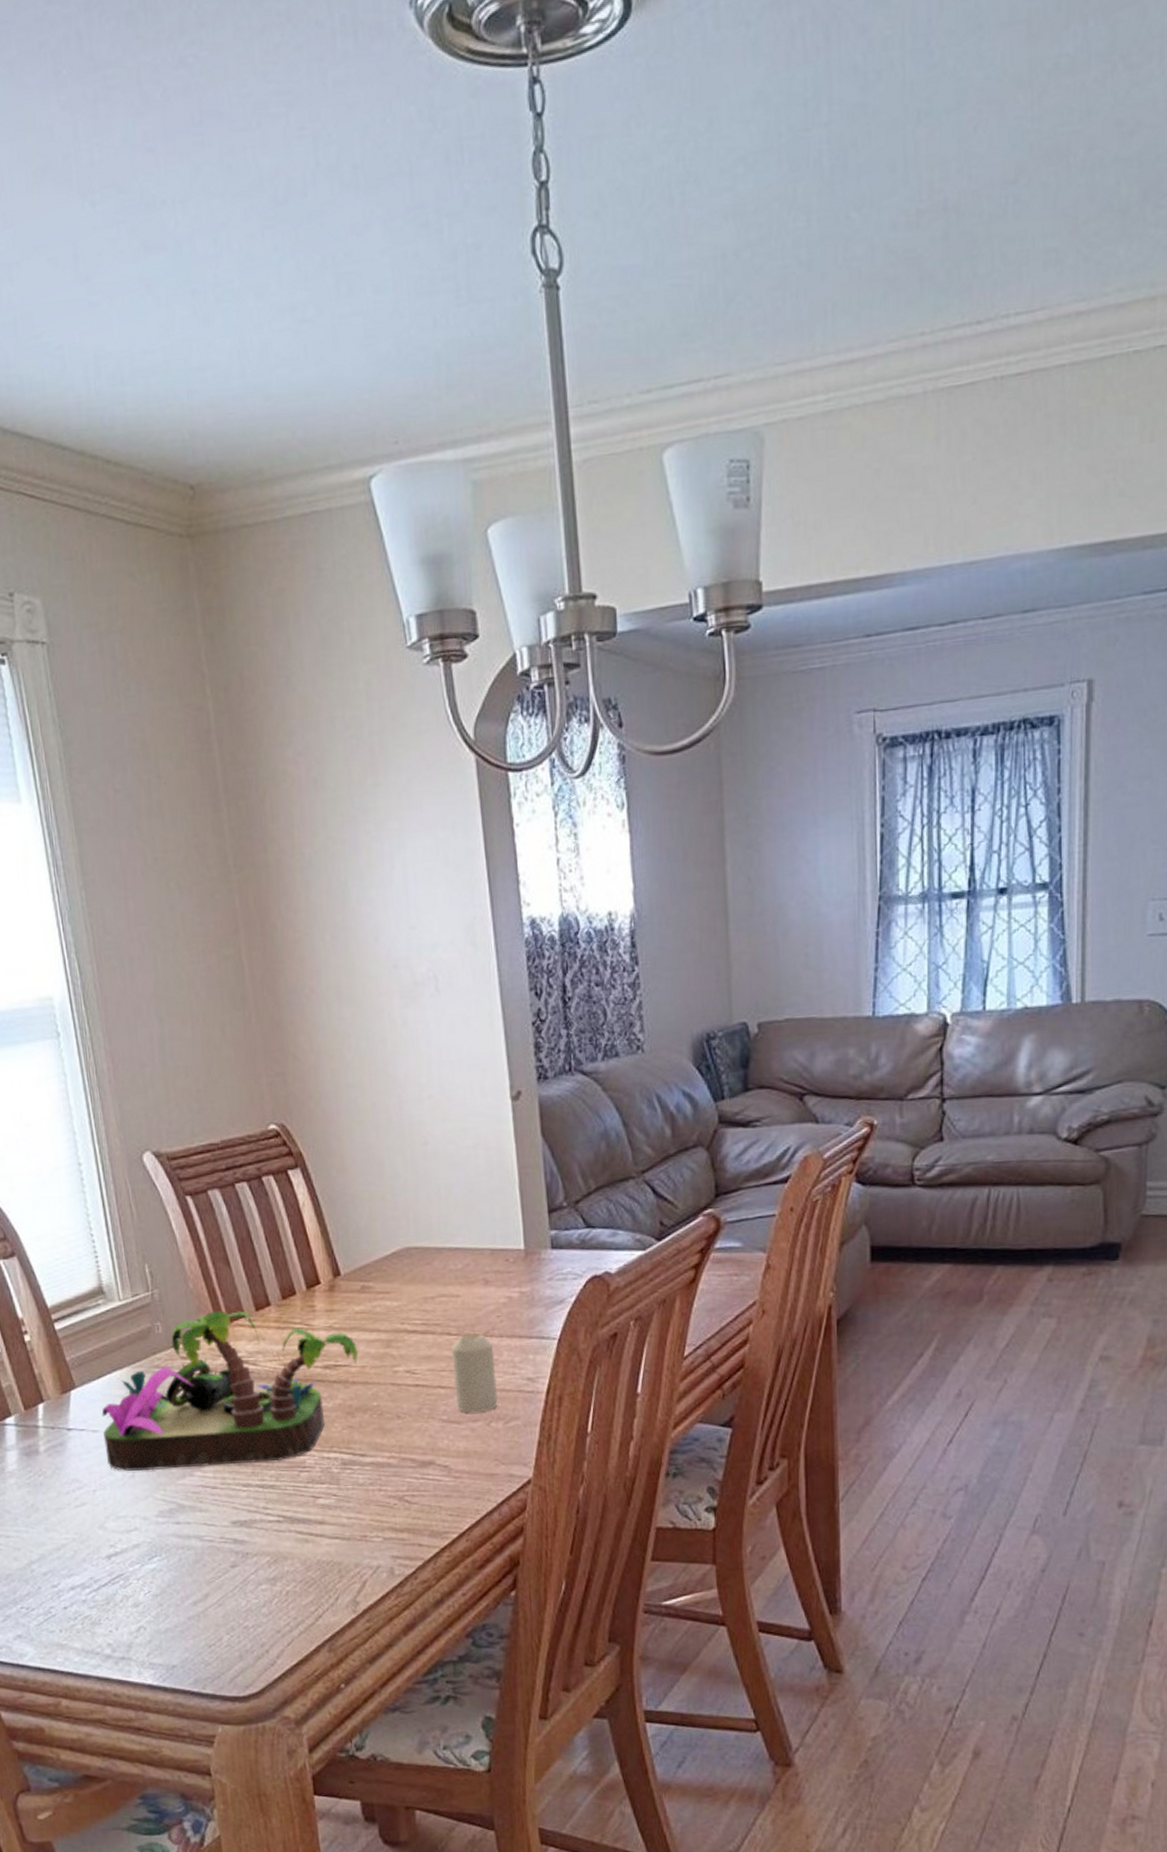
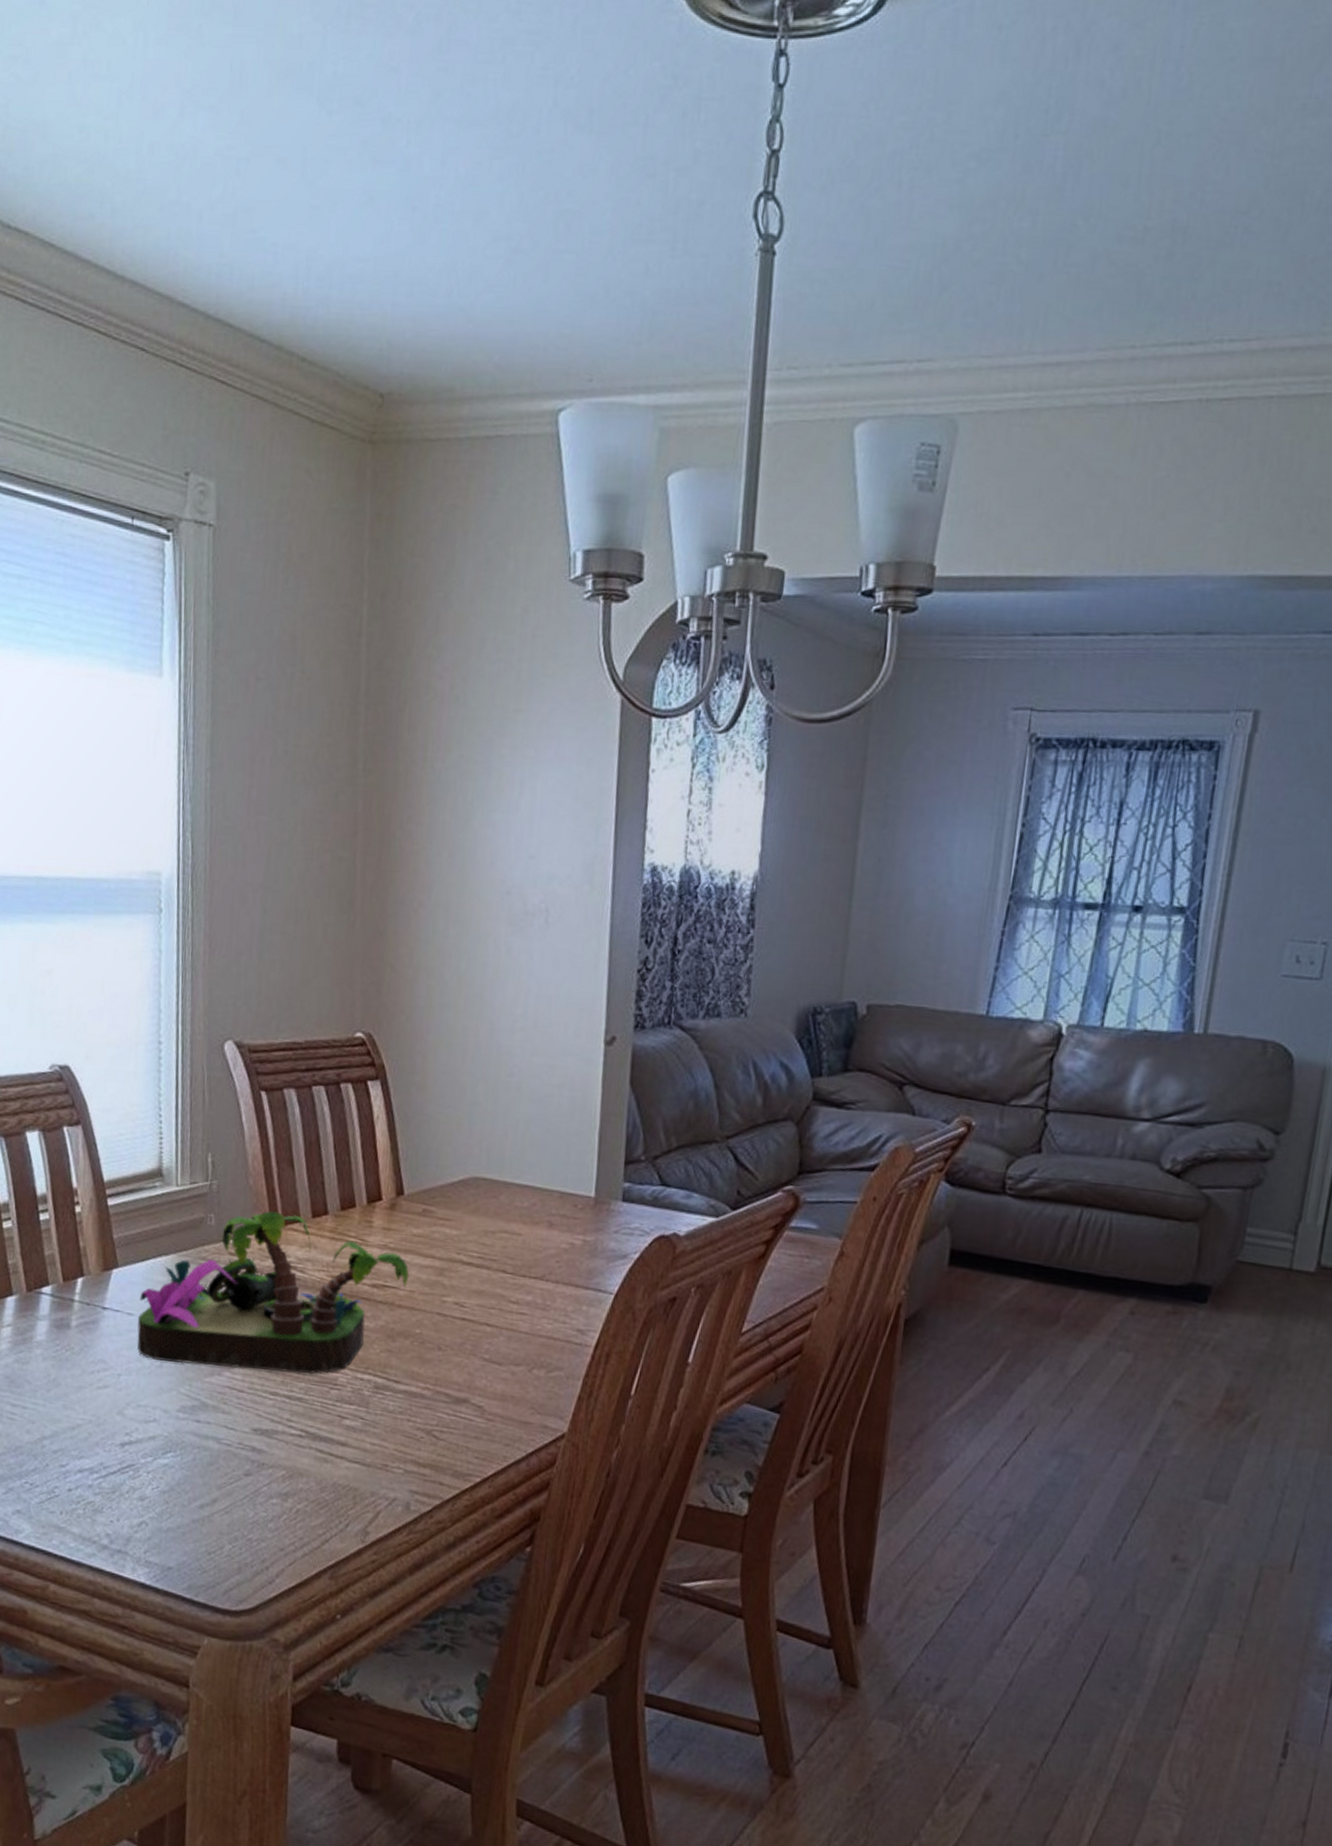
candle: present [451,1332,498,1413] -> none [500,1274,547,1357]

